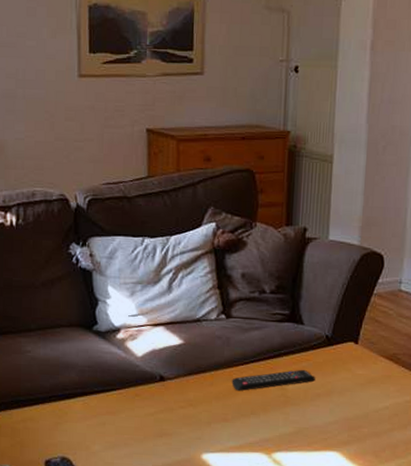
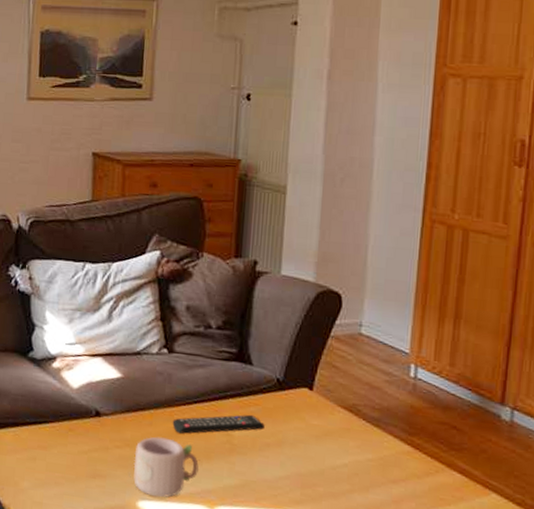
mug: none [193,395,257,449] -> present [129,436,199,498]

